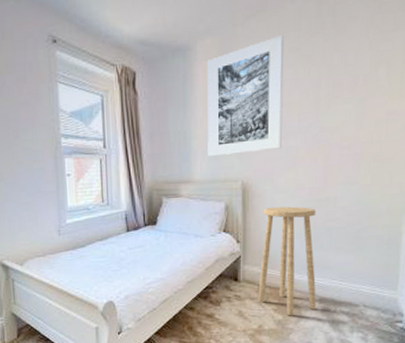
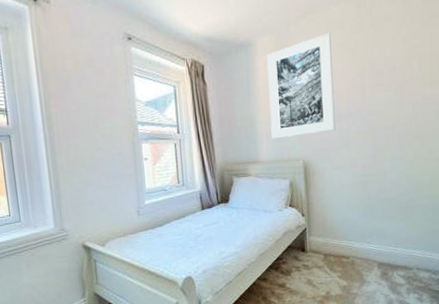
stool: present [258,206,316,316] -> none [324,181,375,282]

